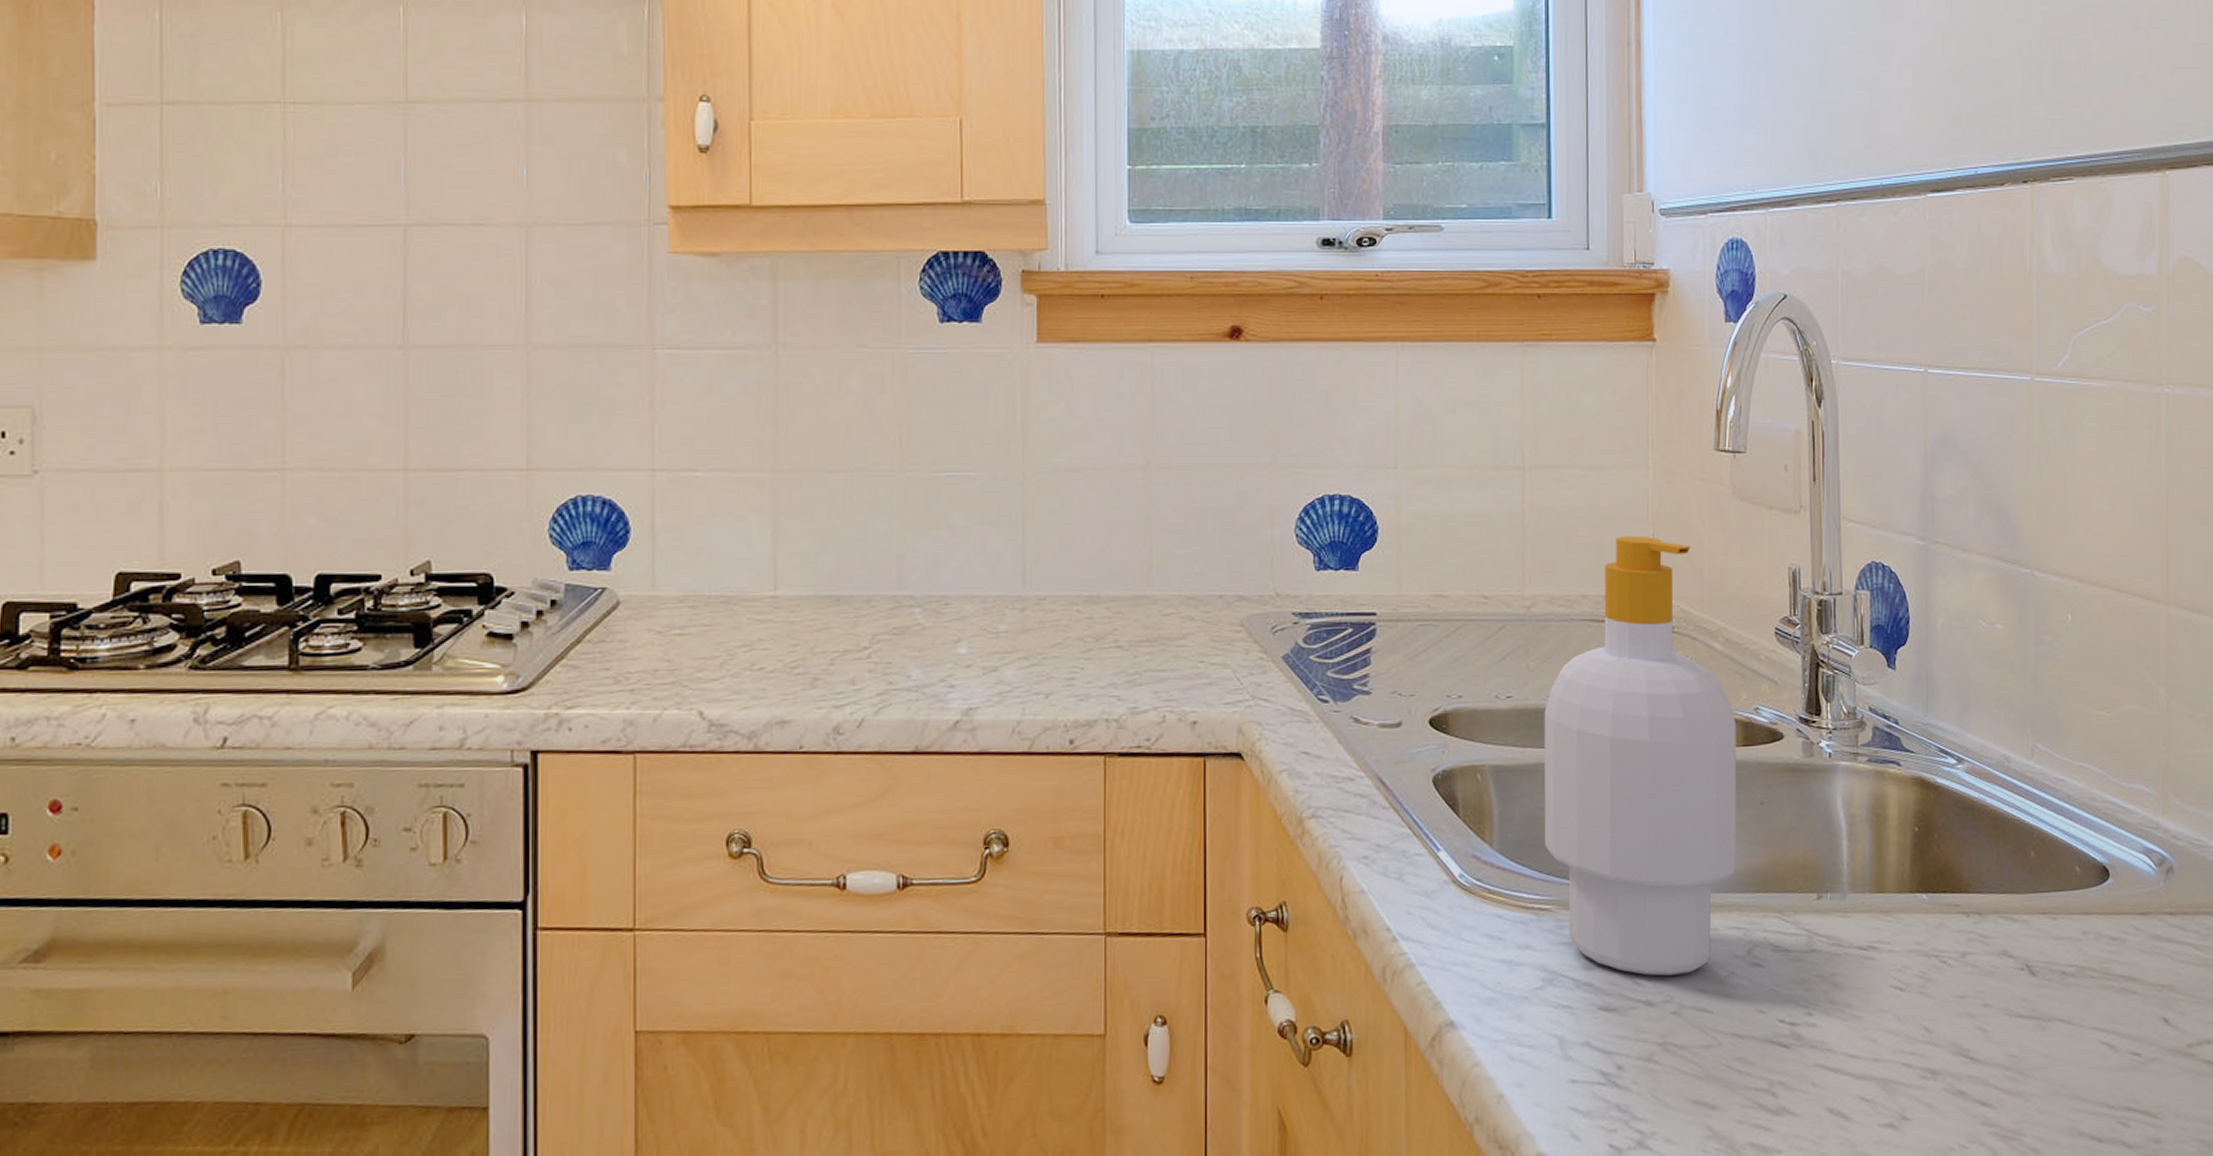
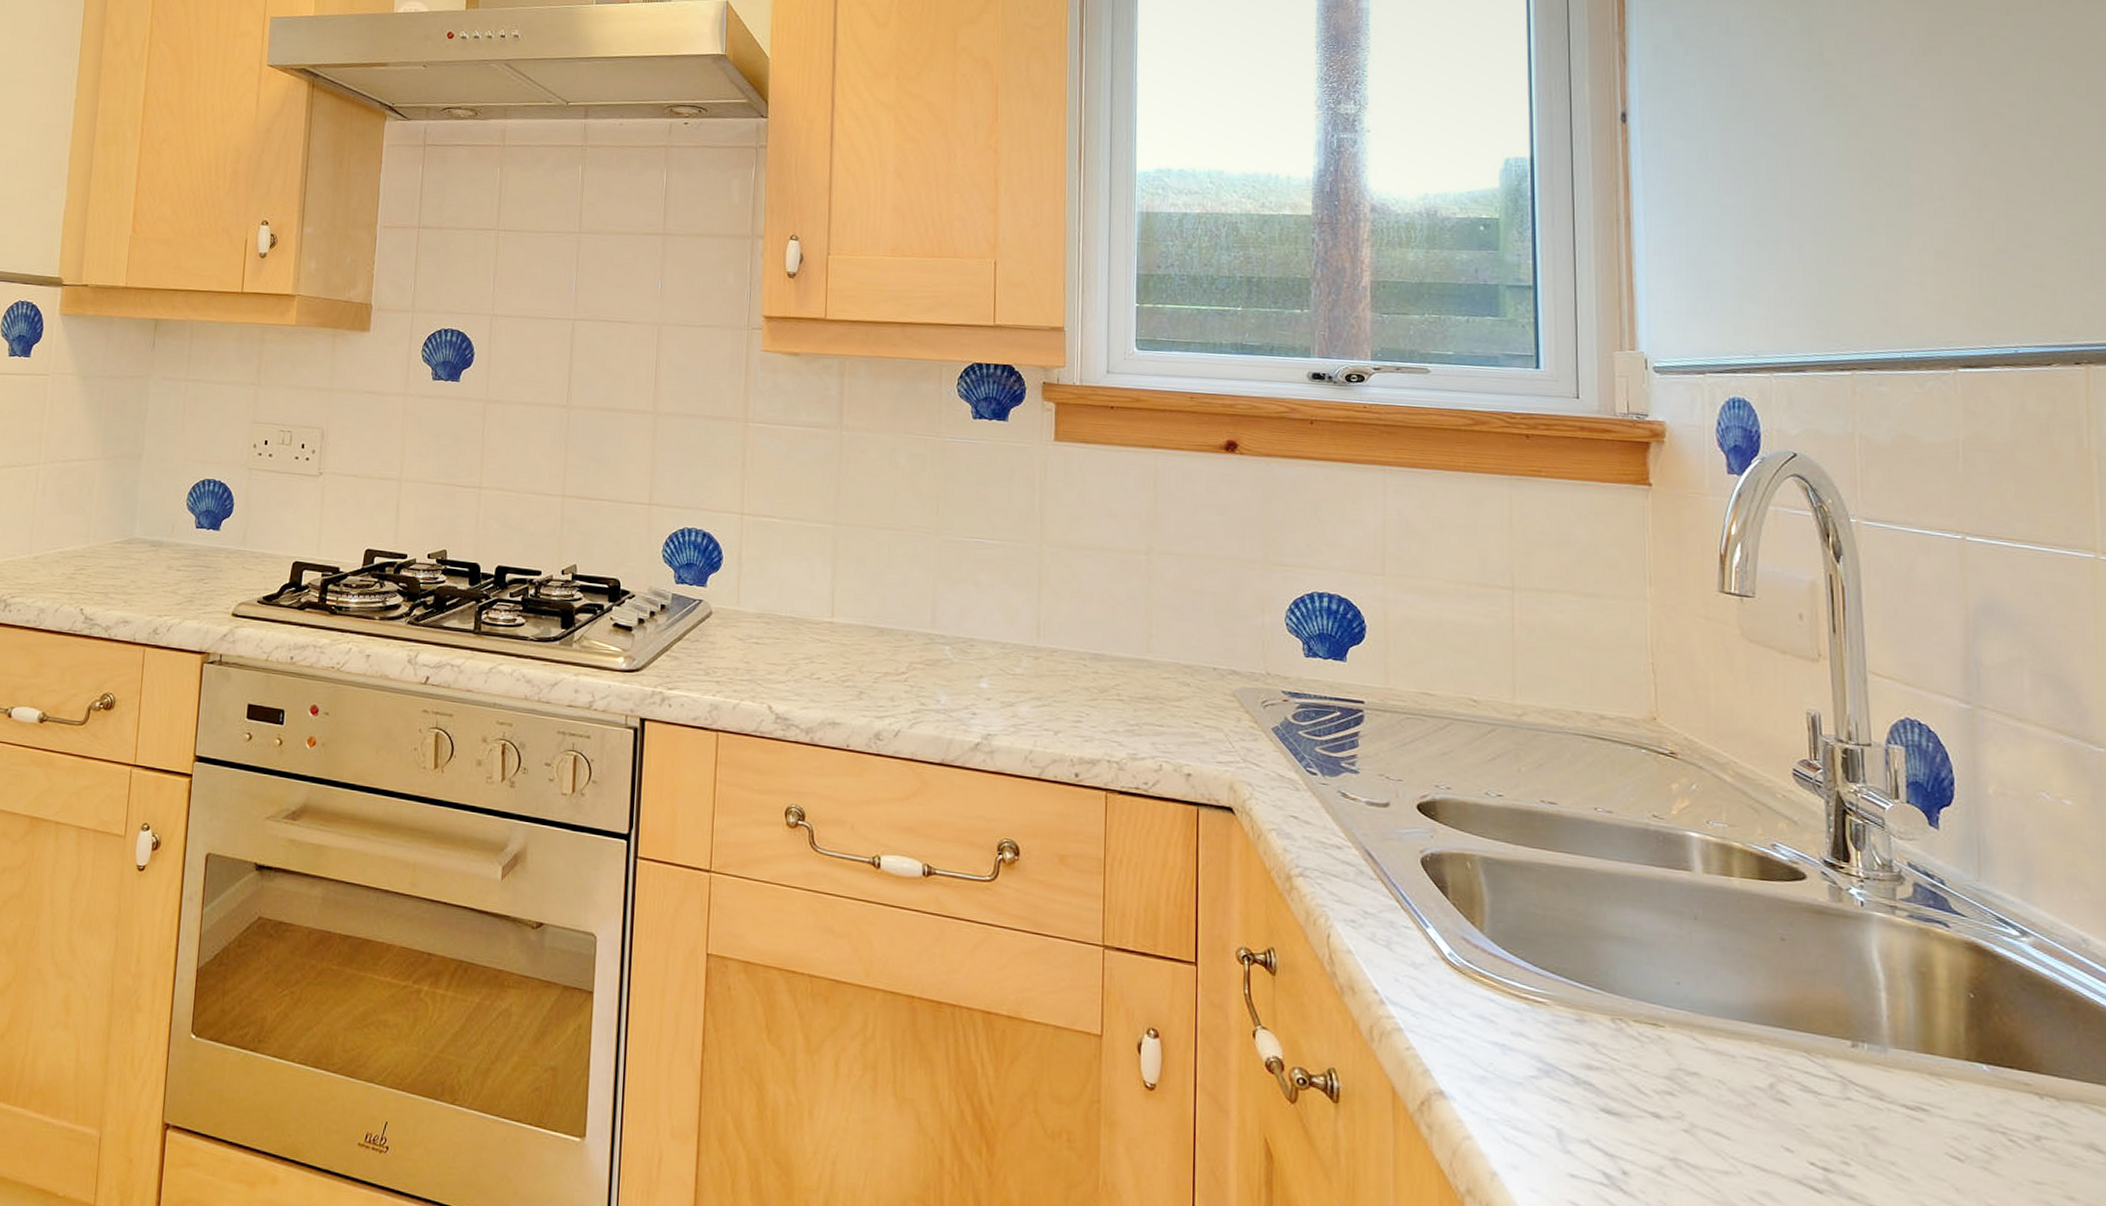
soap bottle: present [1544,535,1737,976] -> none [1537,661,1754,1095]

